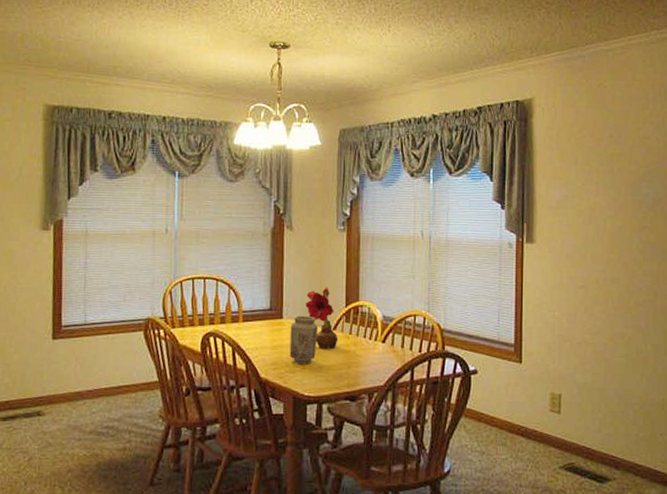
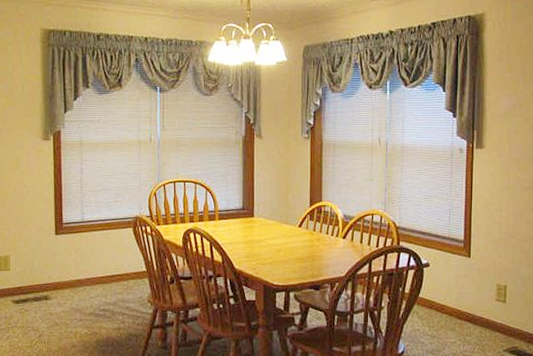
vase: present [289,315,319,364] -> none [260,214,286,257]
flower: present [306,287,338,348] -> none [274,189,304,243]

